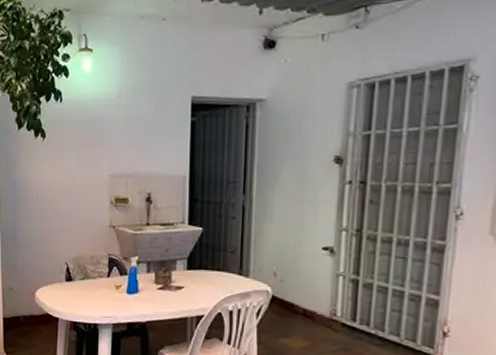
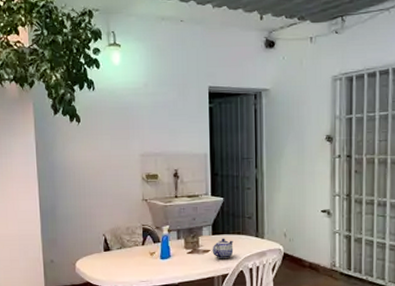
teapot: none [186,274,212,299] -> present [212,238,234,259]

